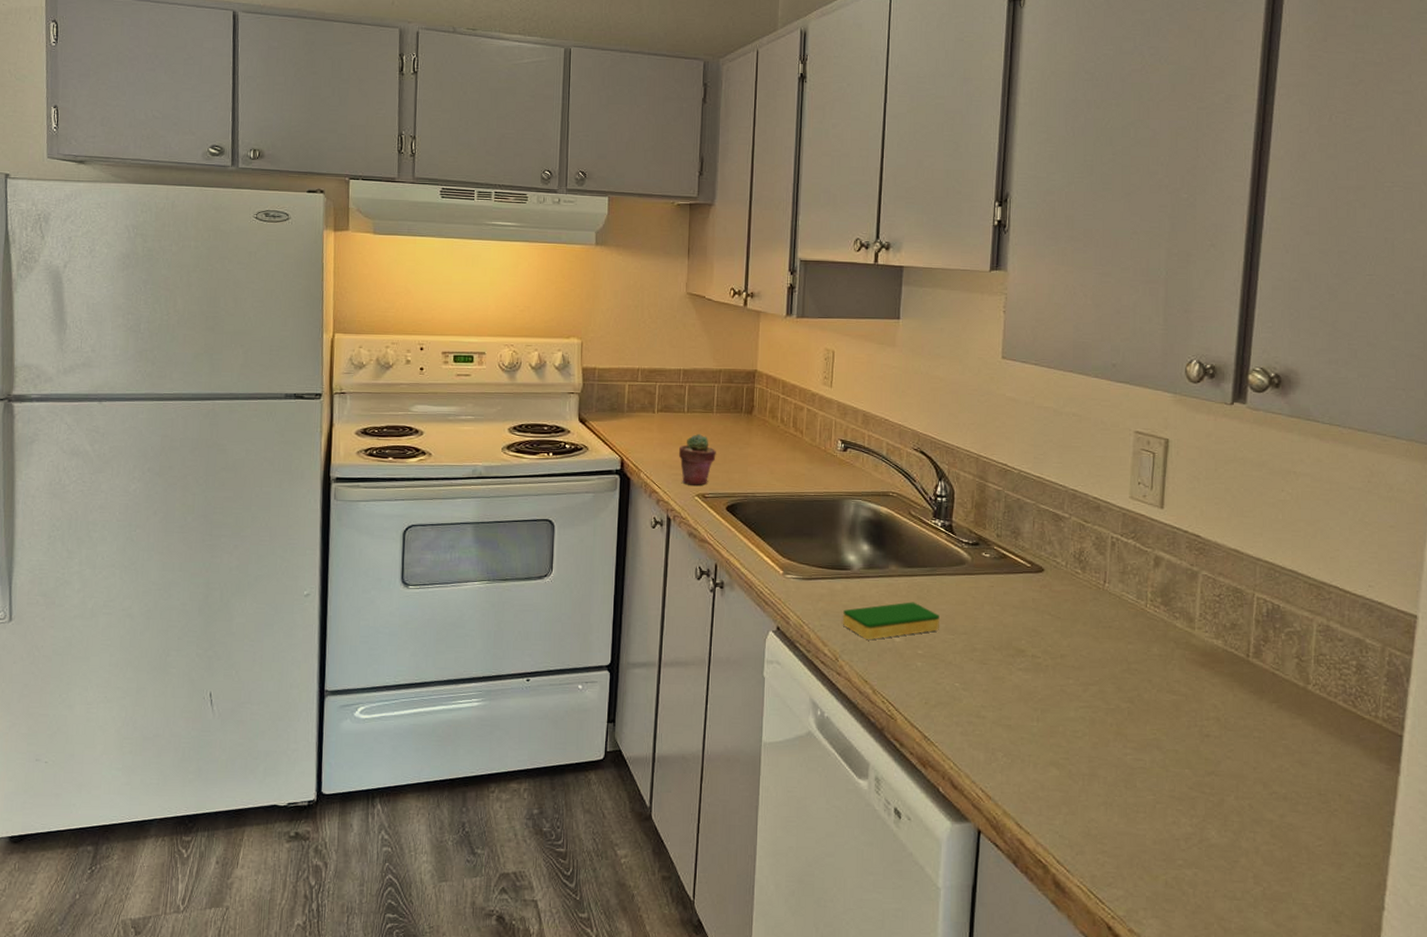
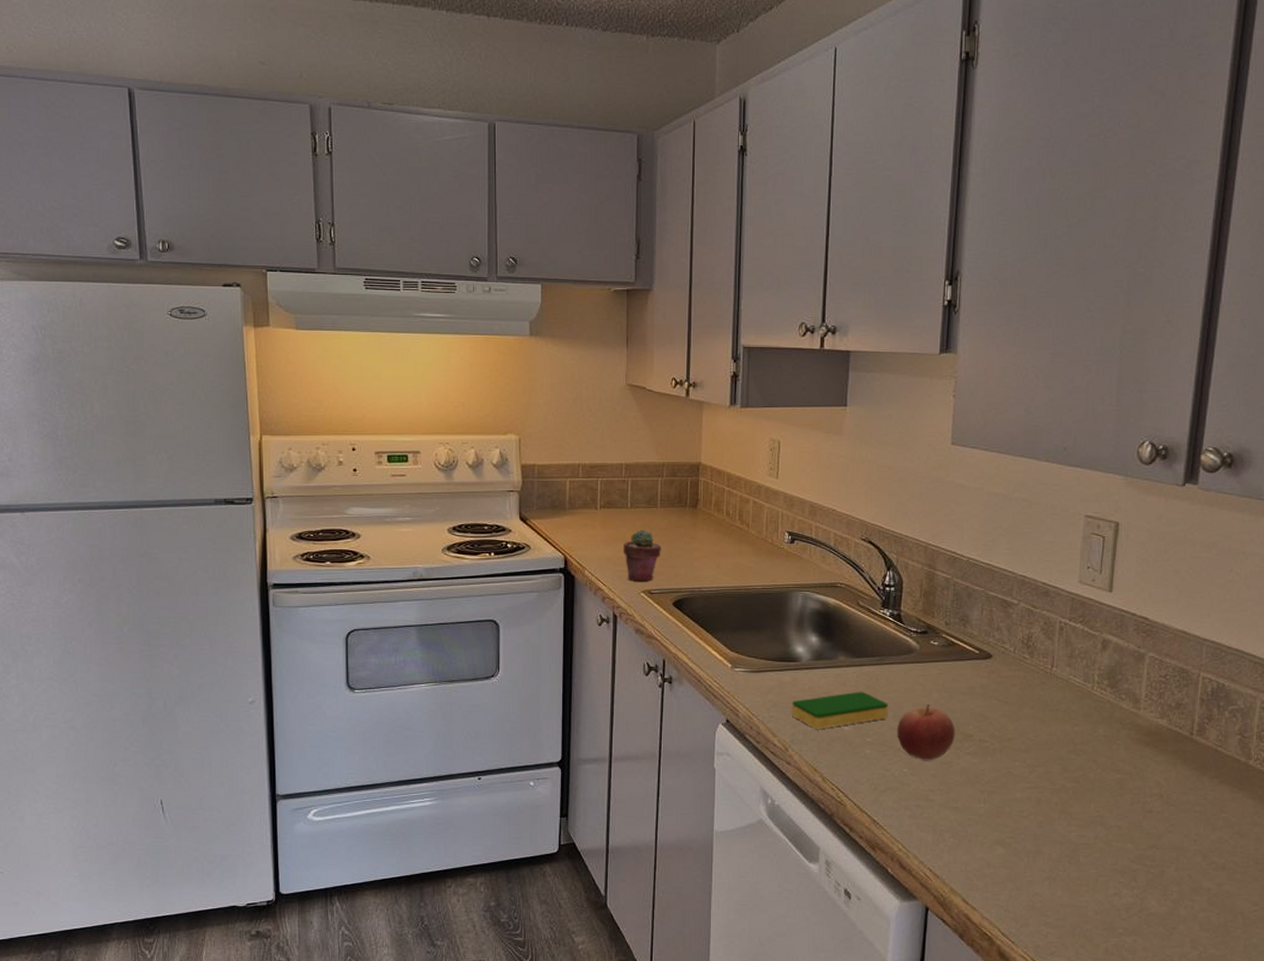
apple: none [948,616,1008,676] -> present [897,703,955,761]

